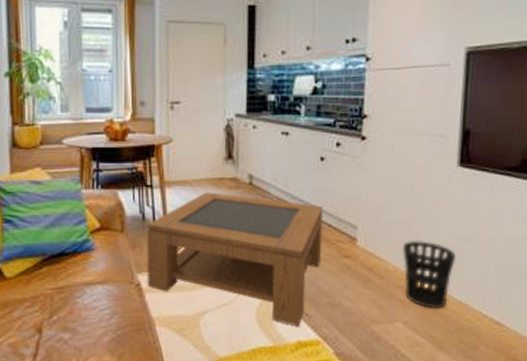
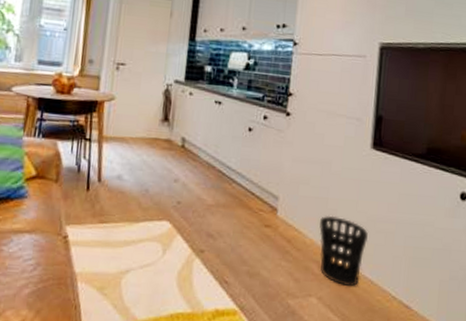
coffee table: present [146,192,324,327] -> none [74,150,249,294]

